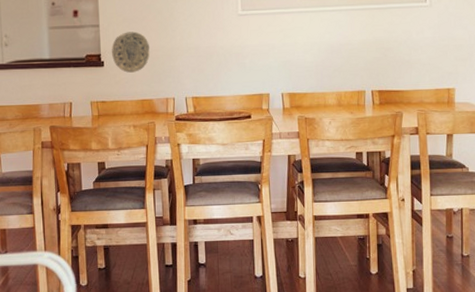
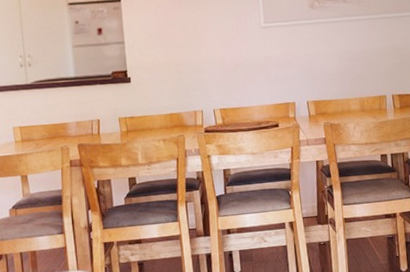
decorative plate: present [112,31,150,73] -> none [138,47,176,88]

